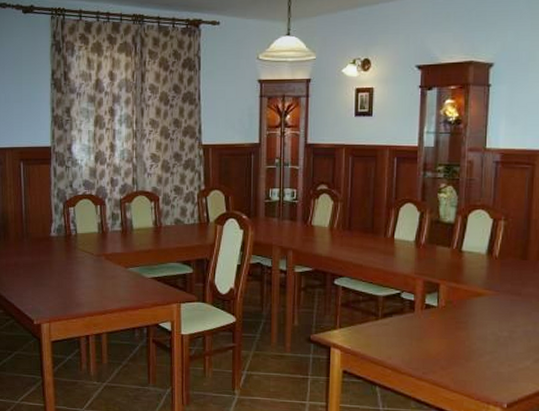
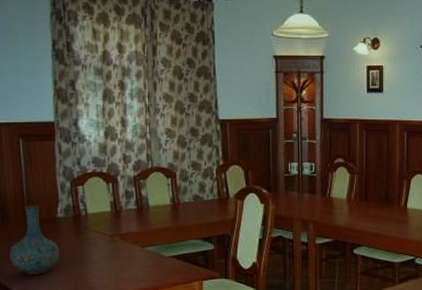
vase: none [9,224,51,289] -> present [9,205,59,275]

